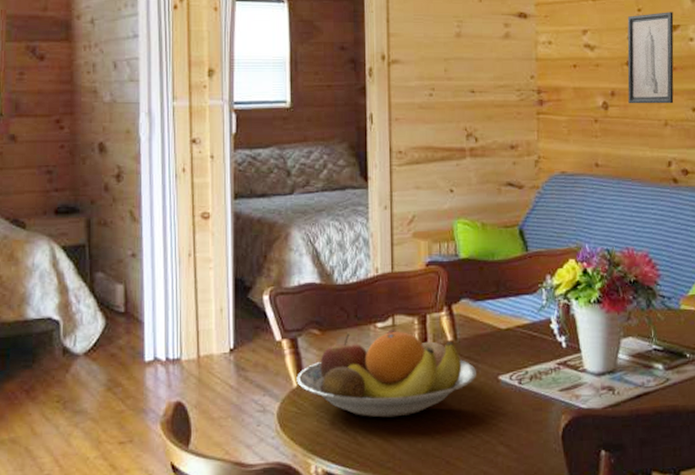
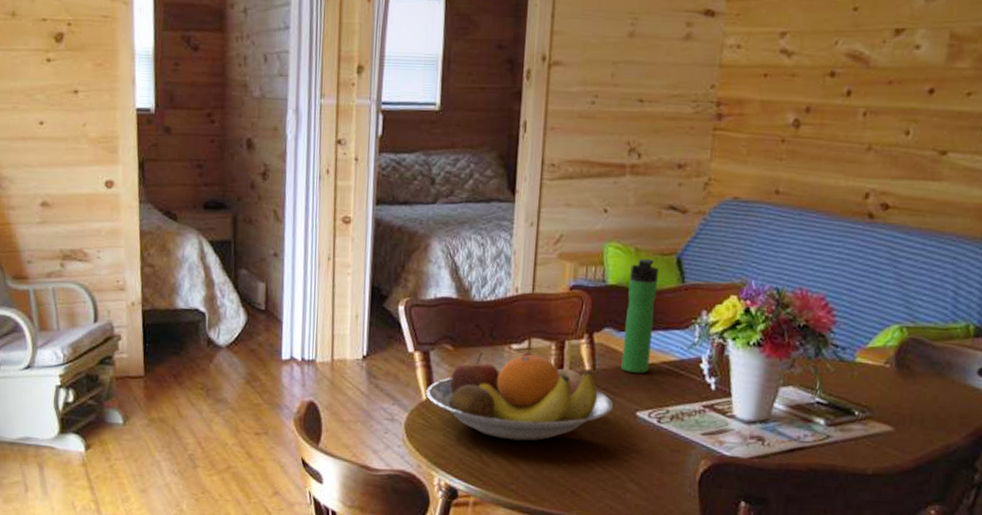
bottle: none [479,232,506,339] -> present [621,259,658,373]
wall art: present [627,12,674,104] -> none [825,12,899,125]

